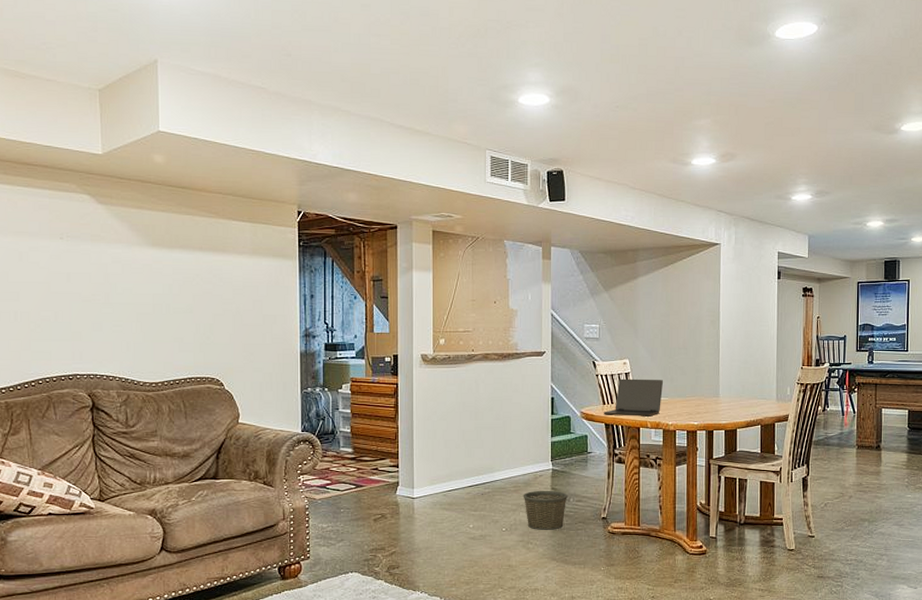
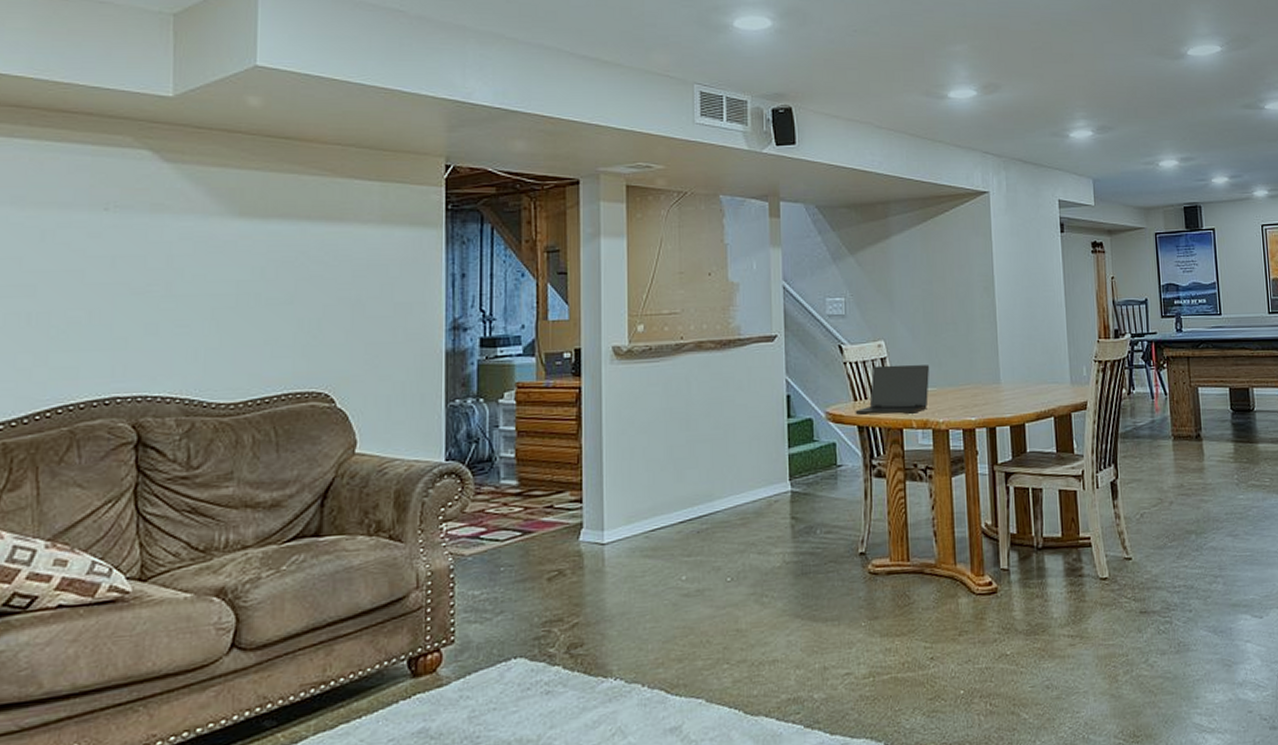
basket: present [523,490,568,530] -> none [753,520,813,577]

